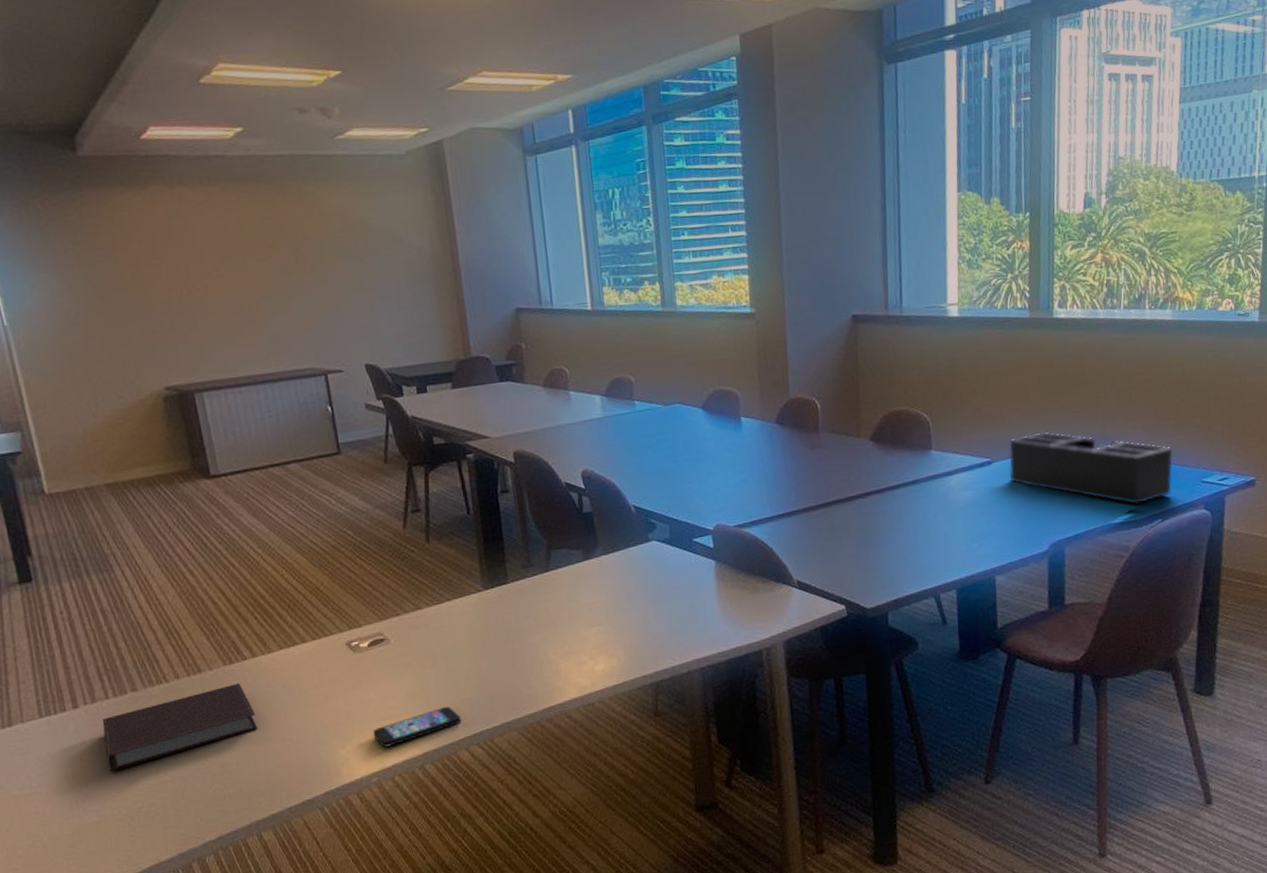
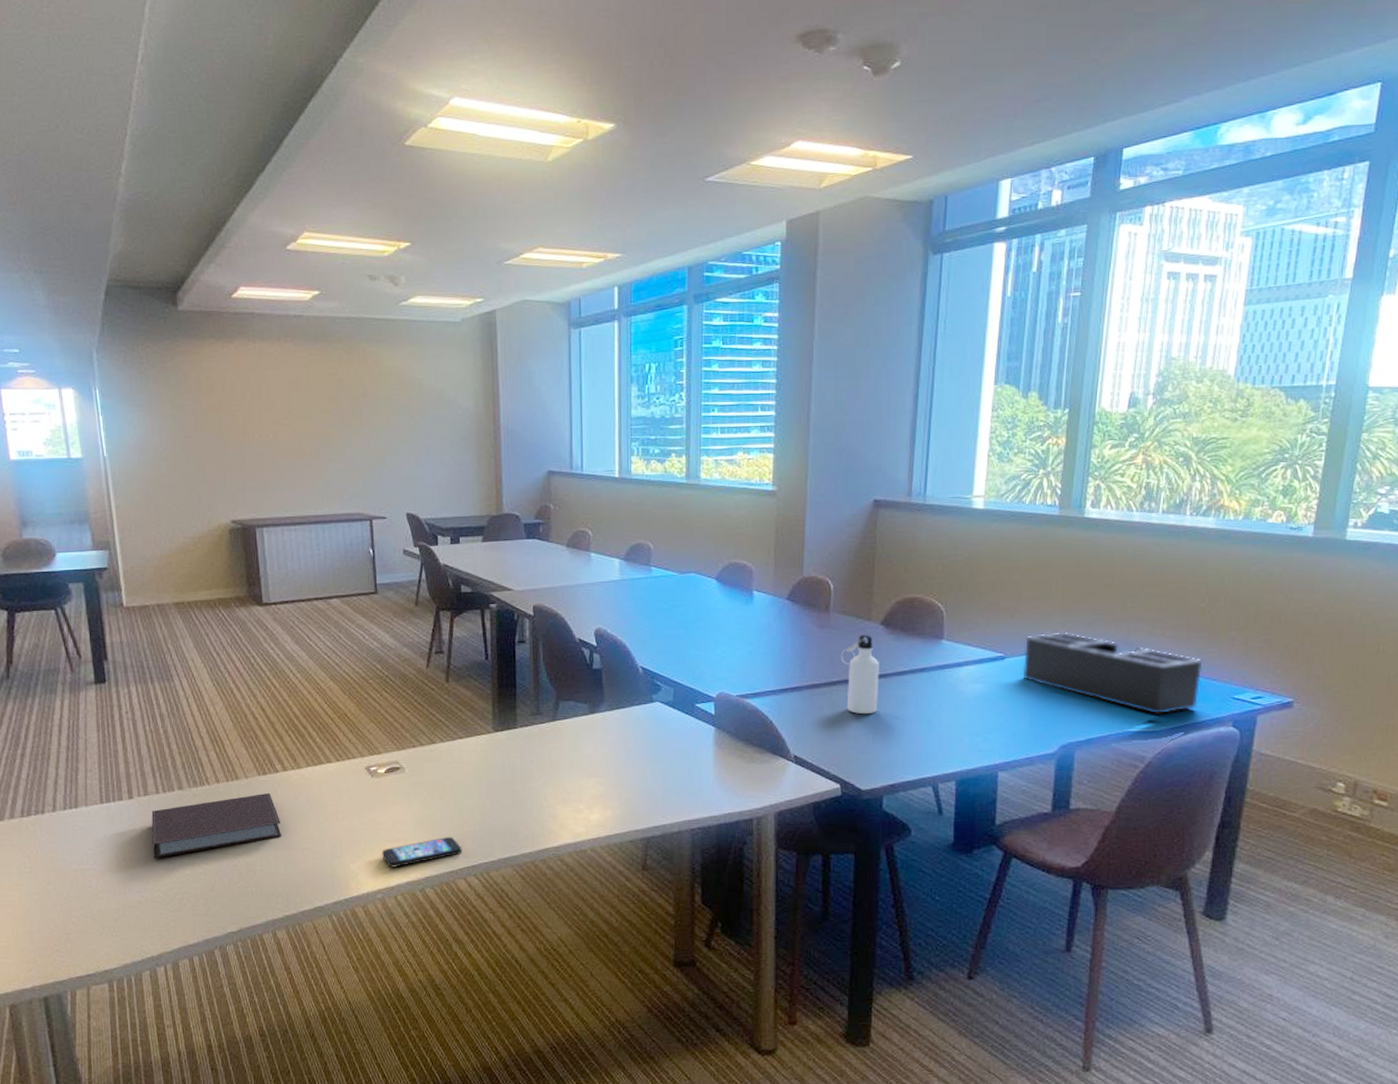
water bottle: none [834,451,875,532] -> present [841,634,879,714]

